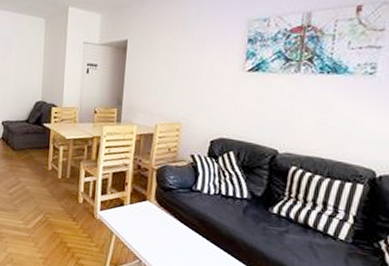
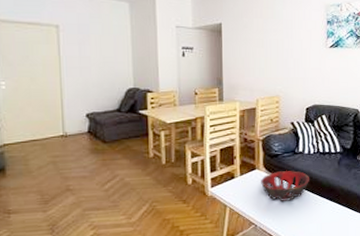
decorative bowl: none [150,207,207,243] -> present [261,171,310,201]

